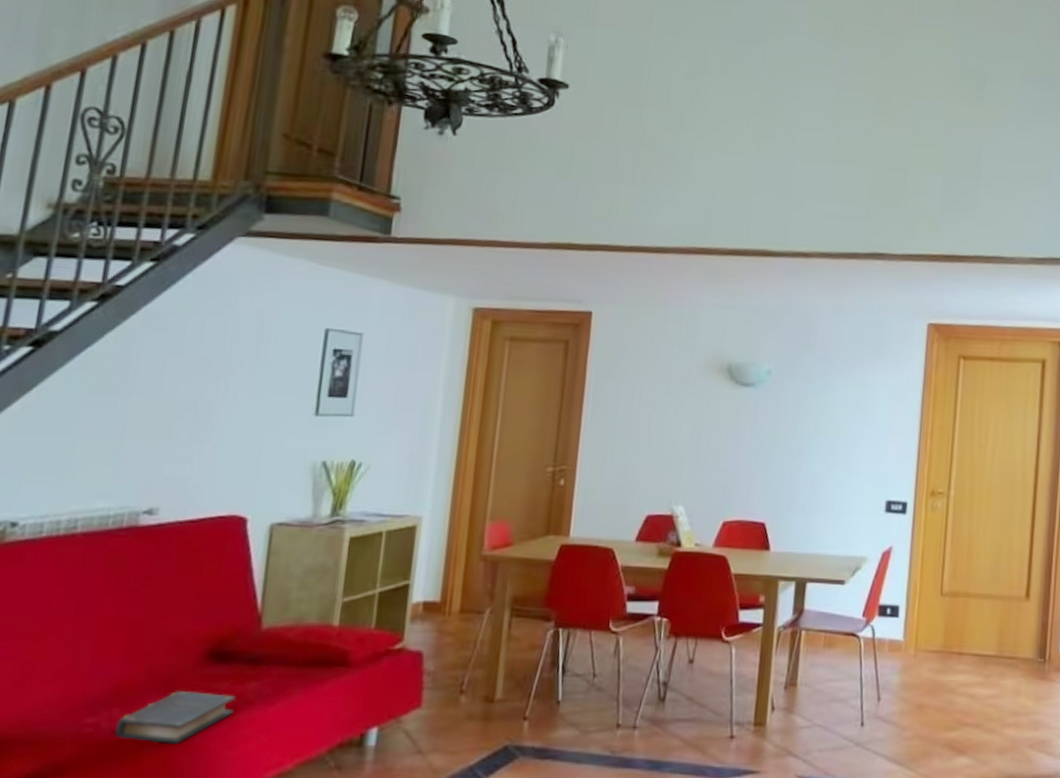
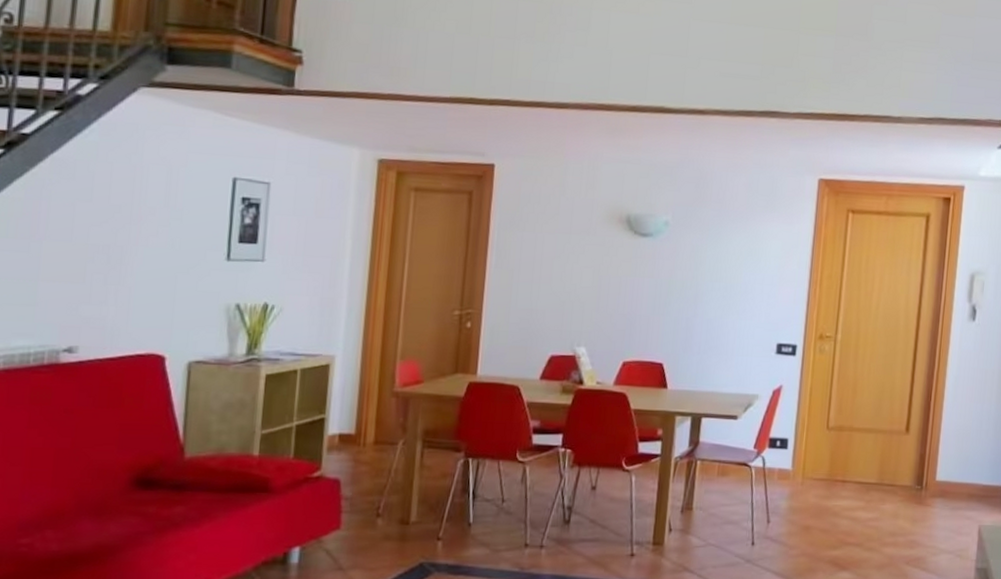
book: present [115,690,236,745] -> none [49,513,163,563]

